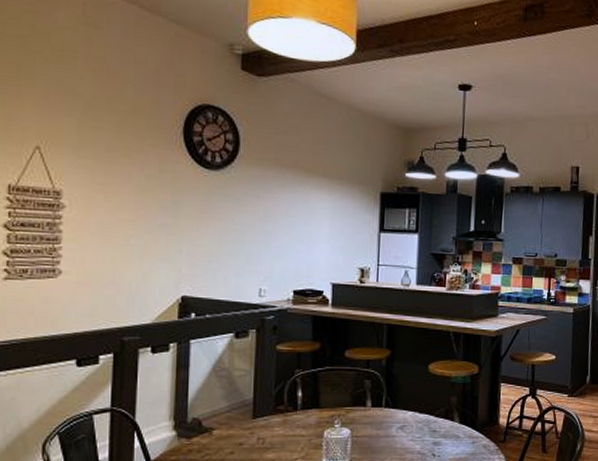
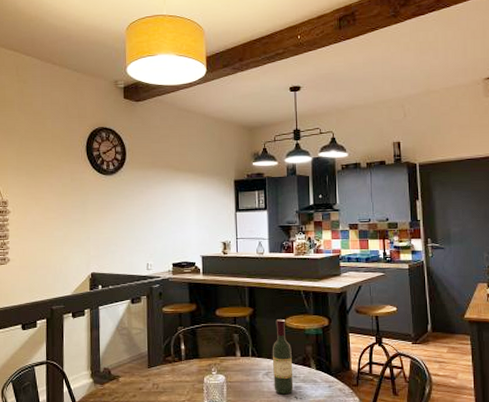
wine bottle: none [408,364,434,452] -> present [272,319,294,395]

